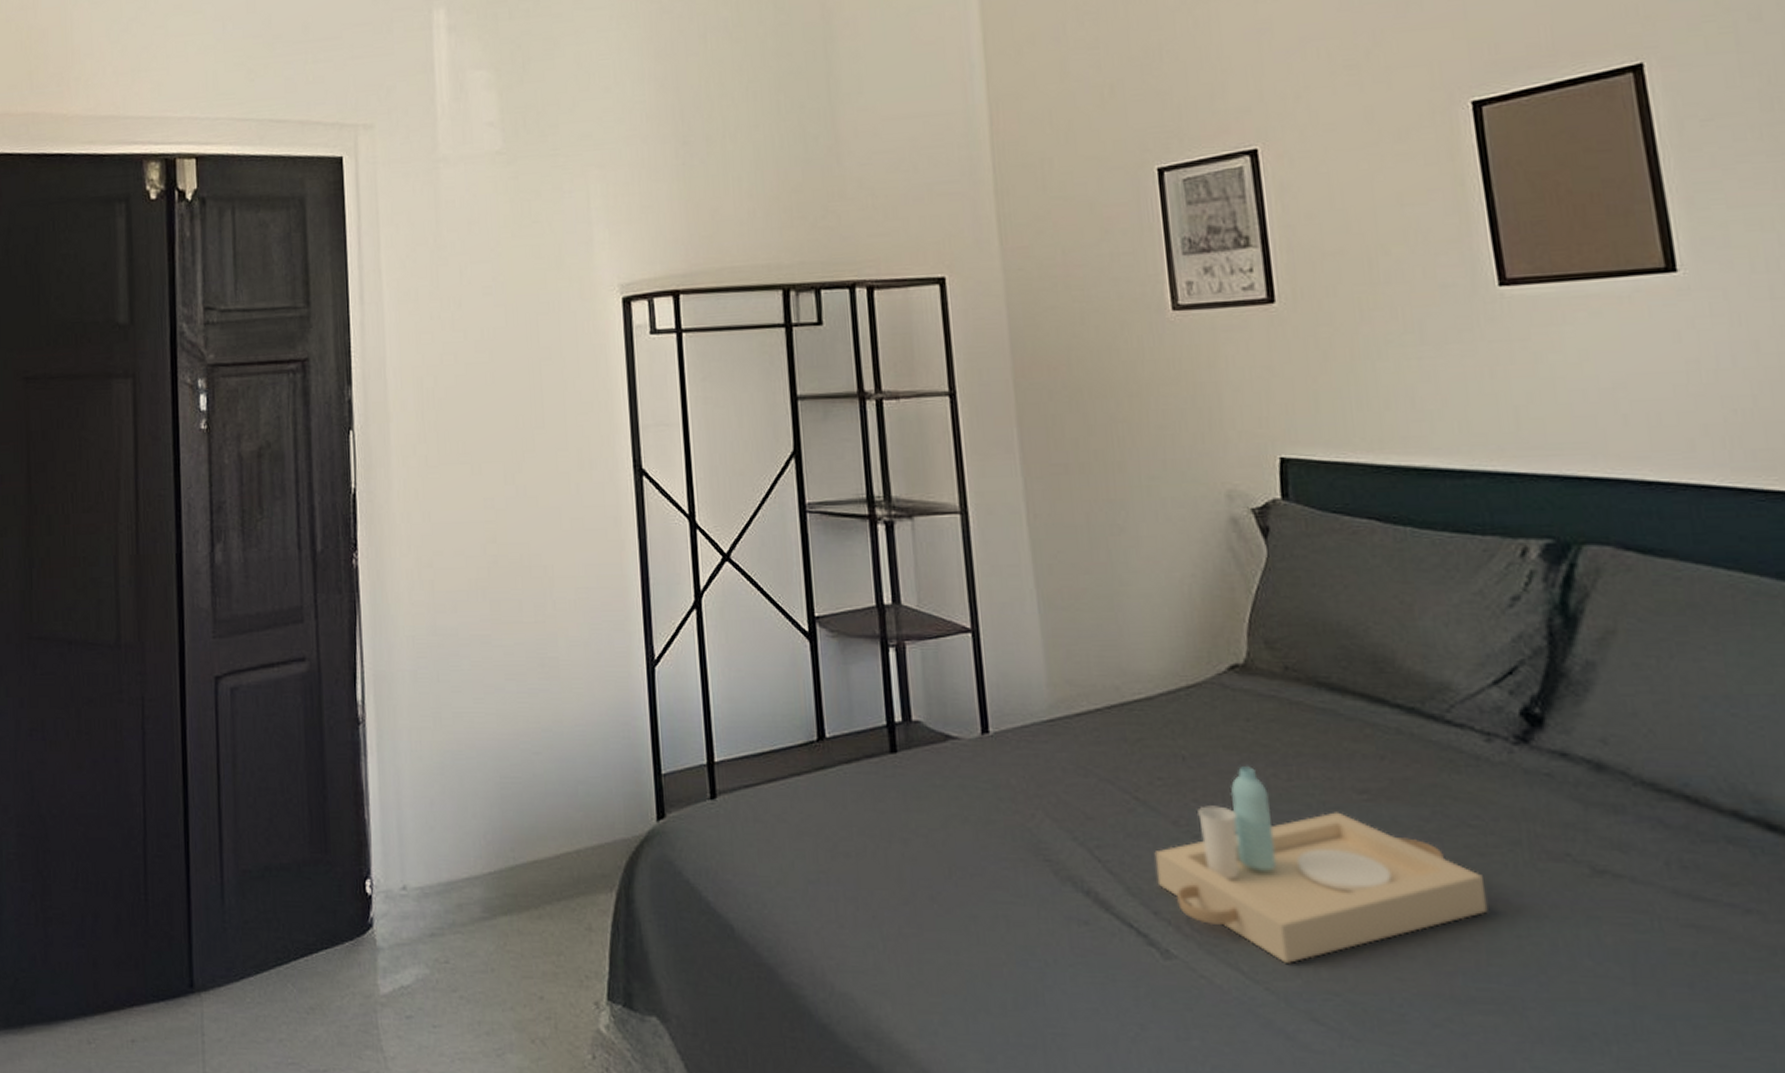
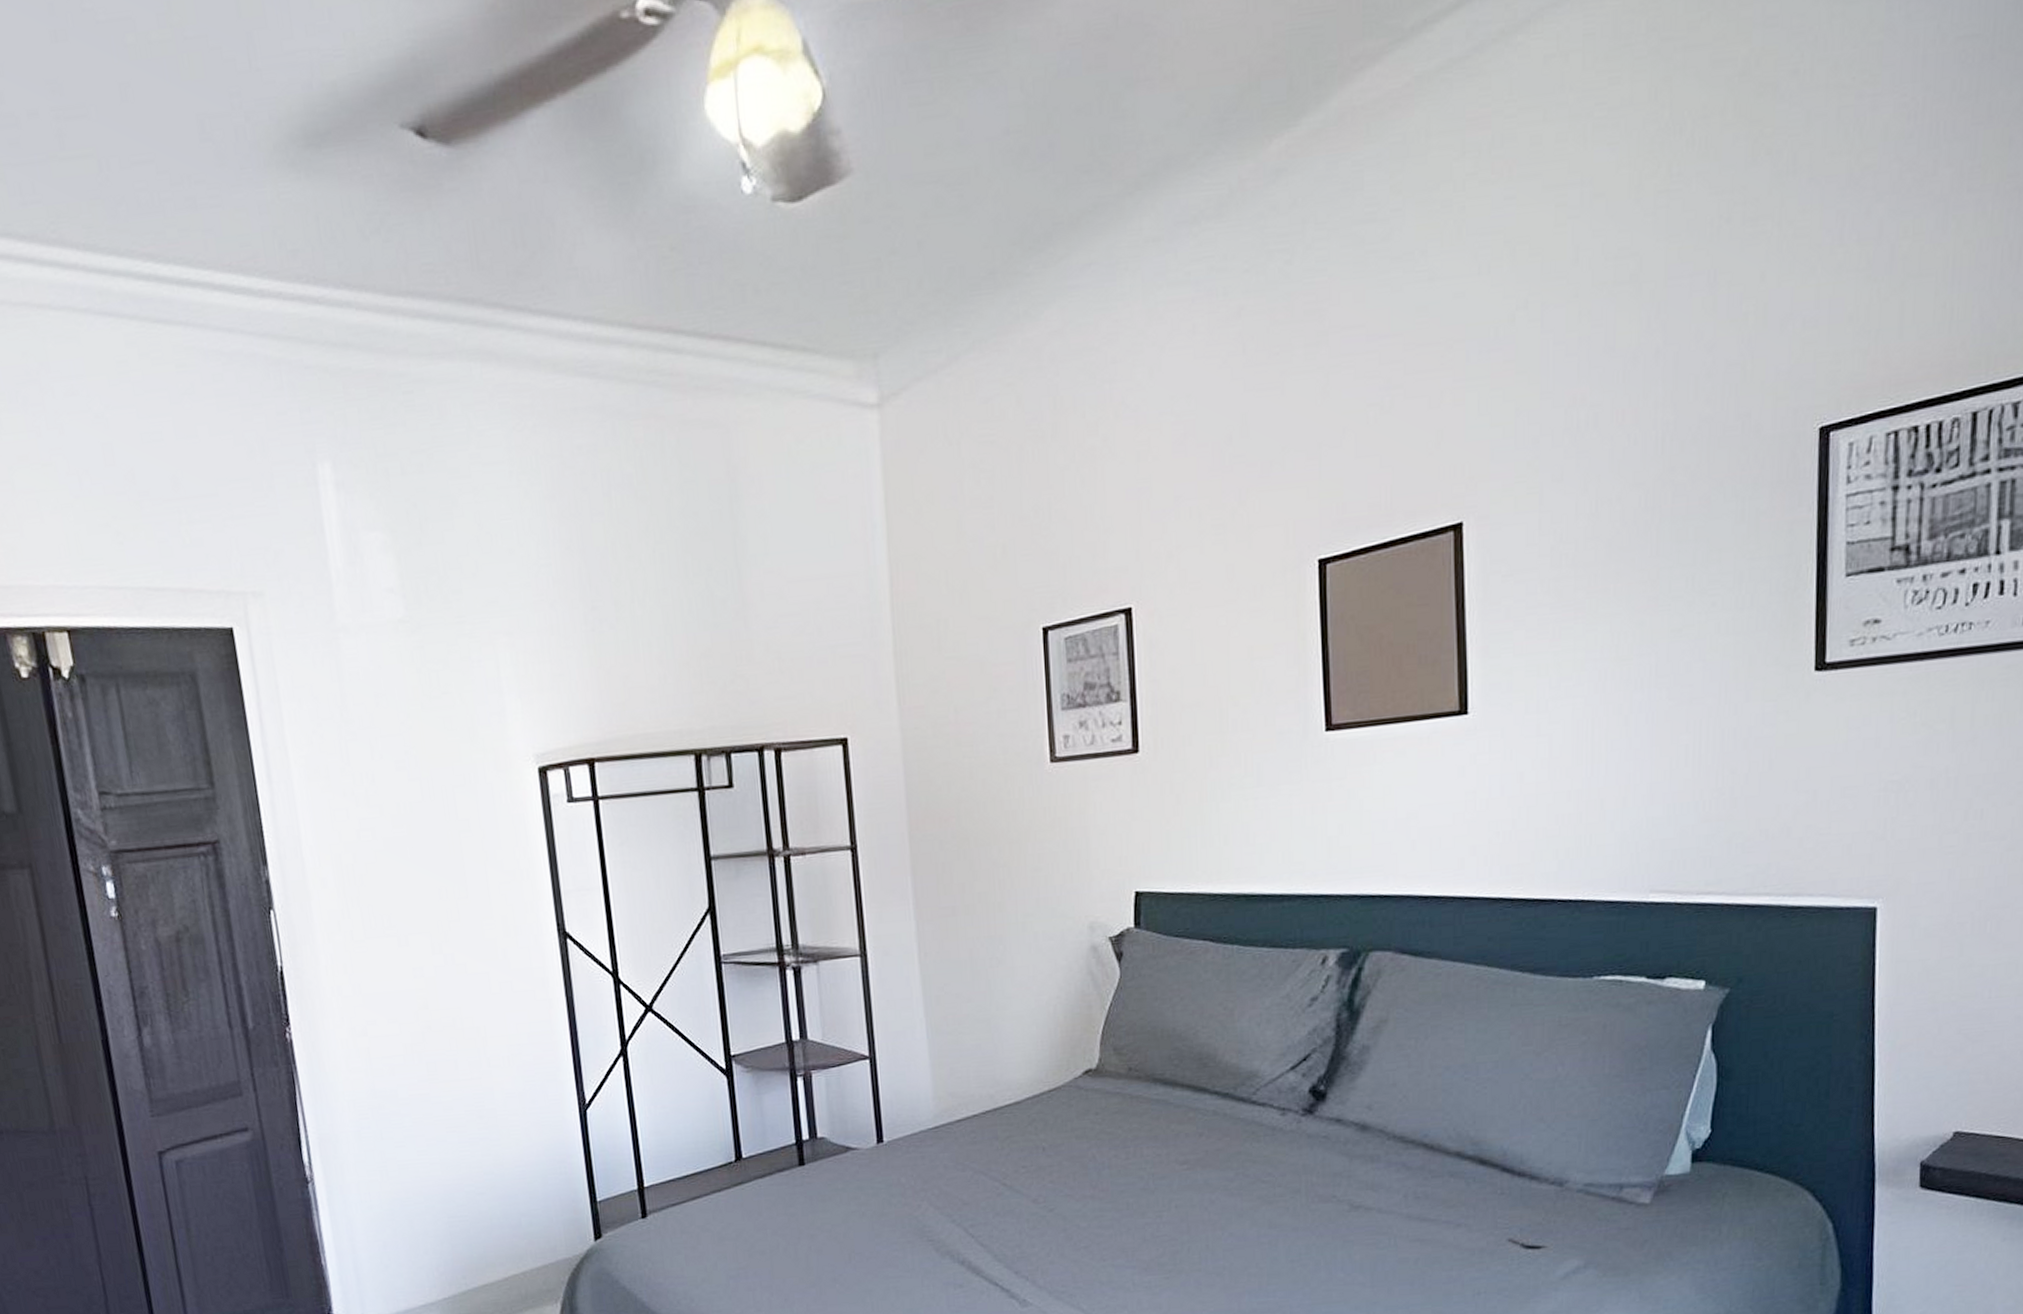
serving tray: present [1154,765,1488,963] -> none [1017,1150,1272,1300]

